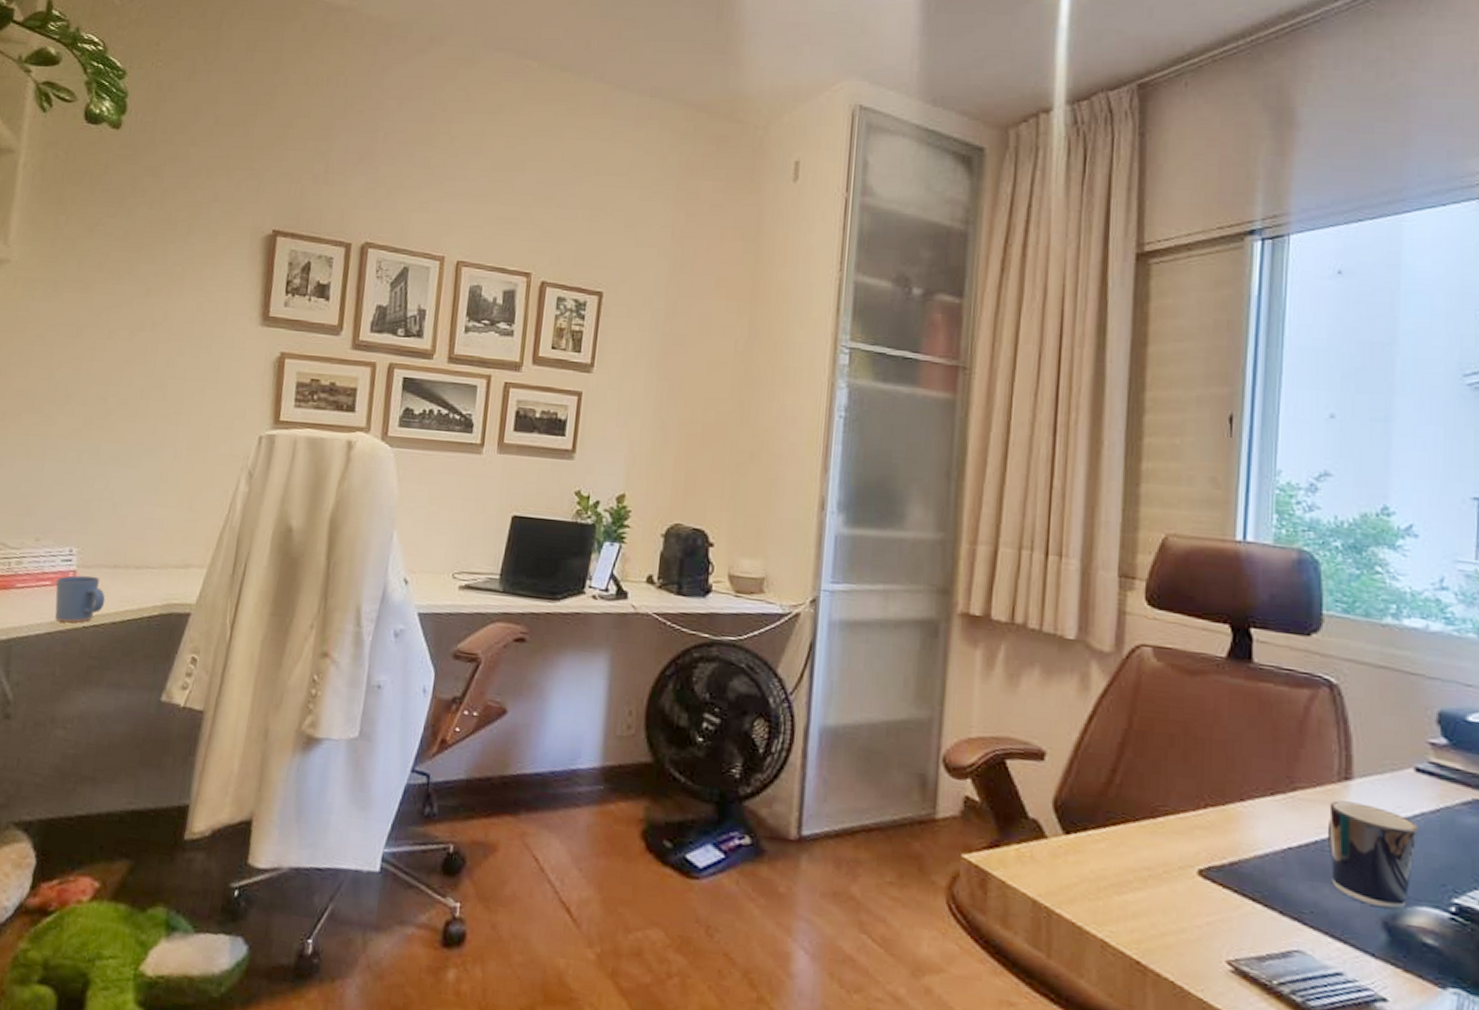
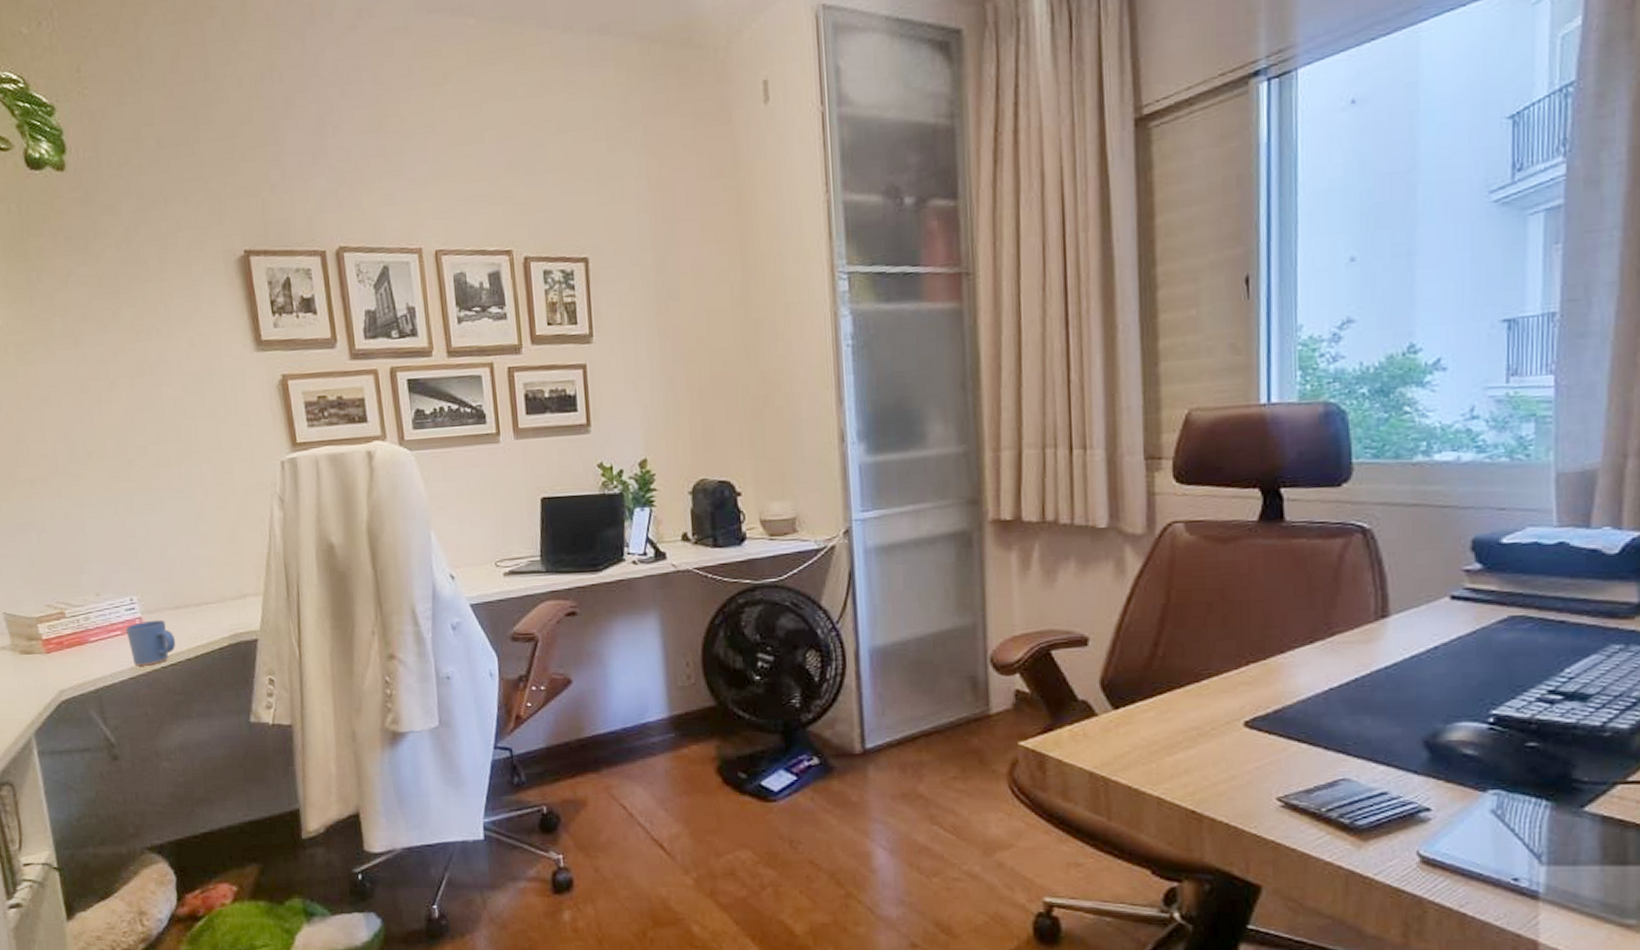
mug: present [1327,800,1418,910] -> none [1366,637,1455,729]

